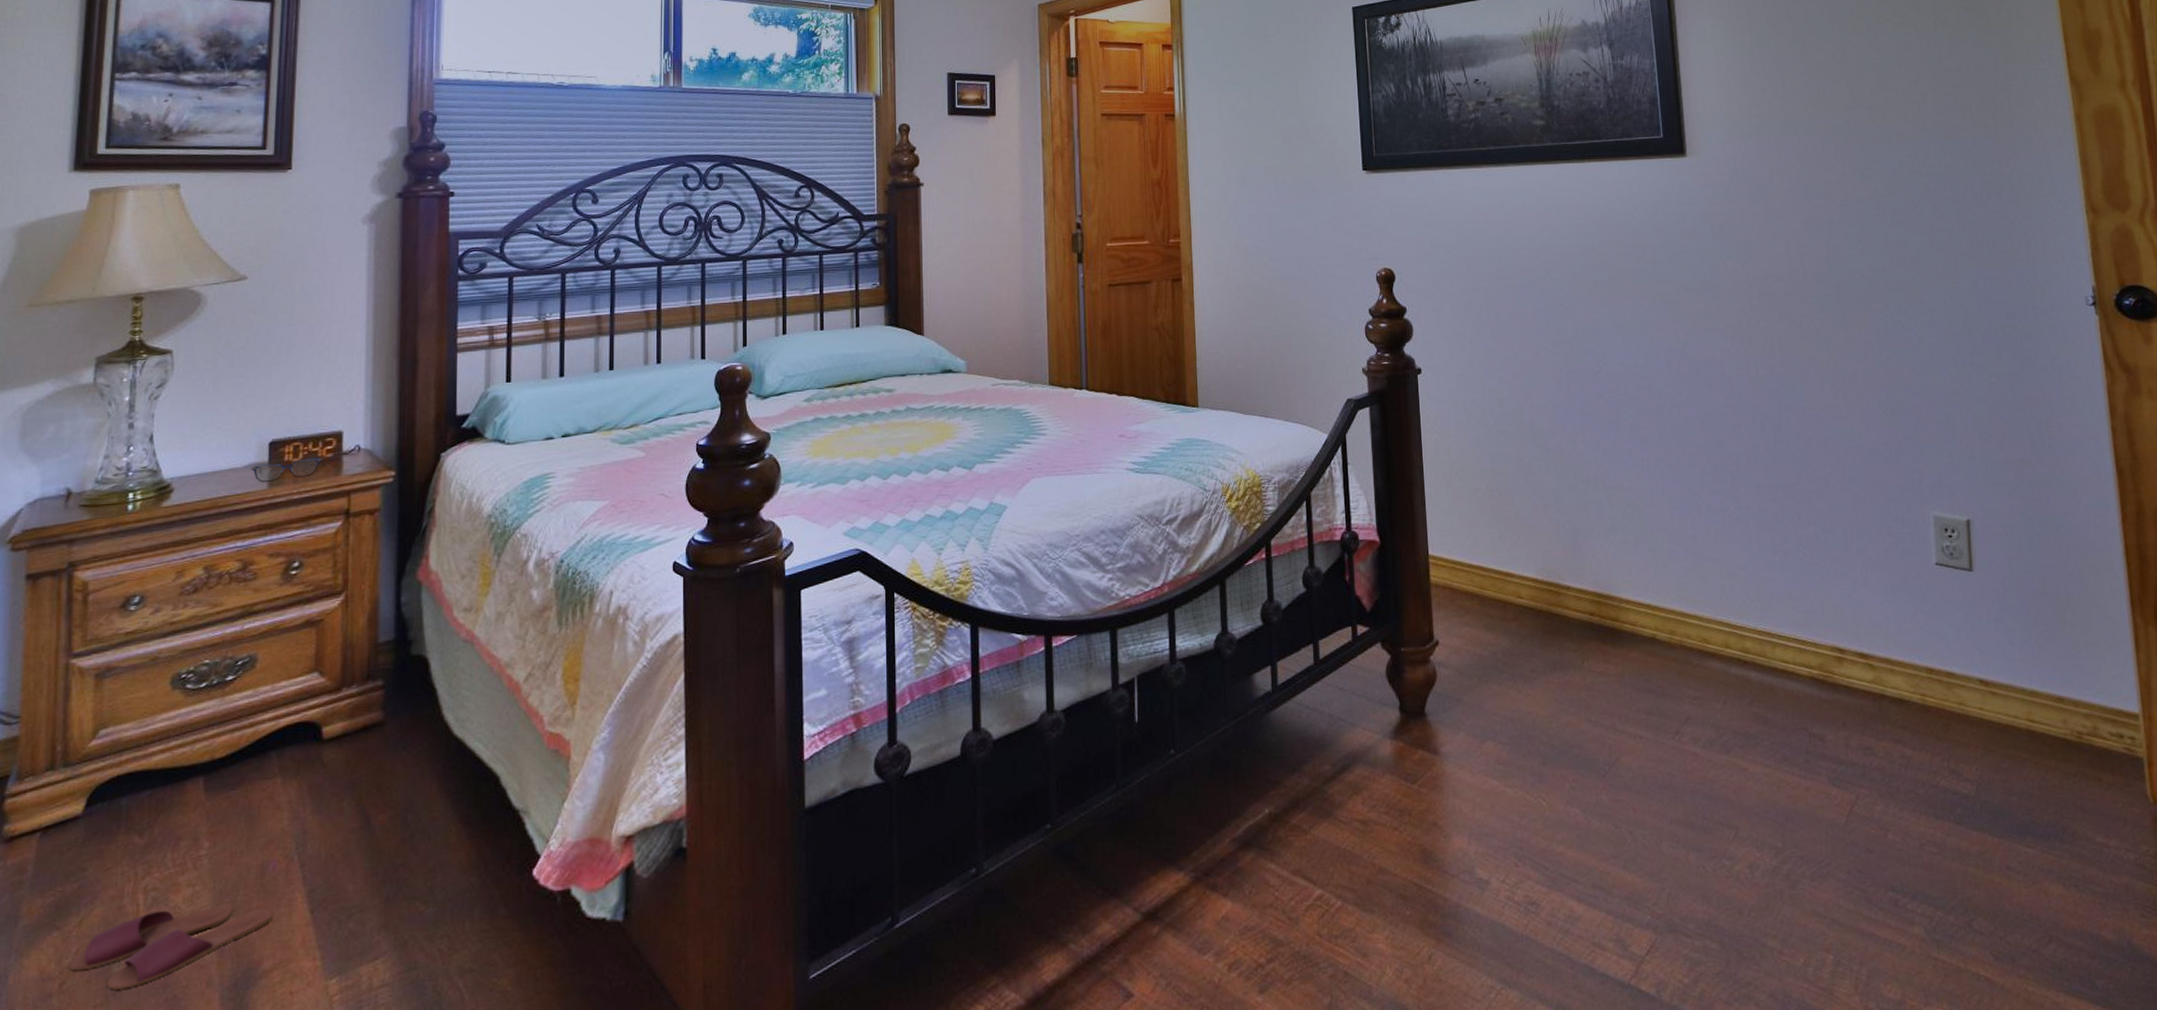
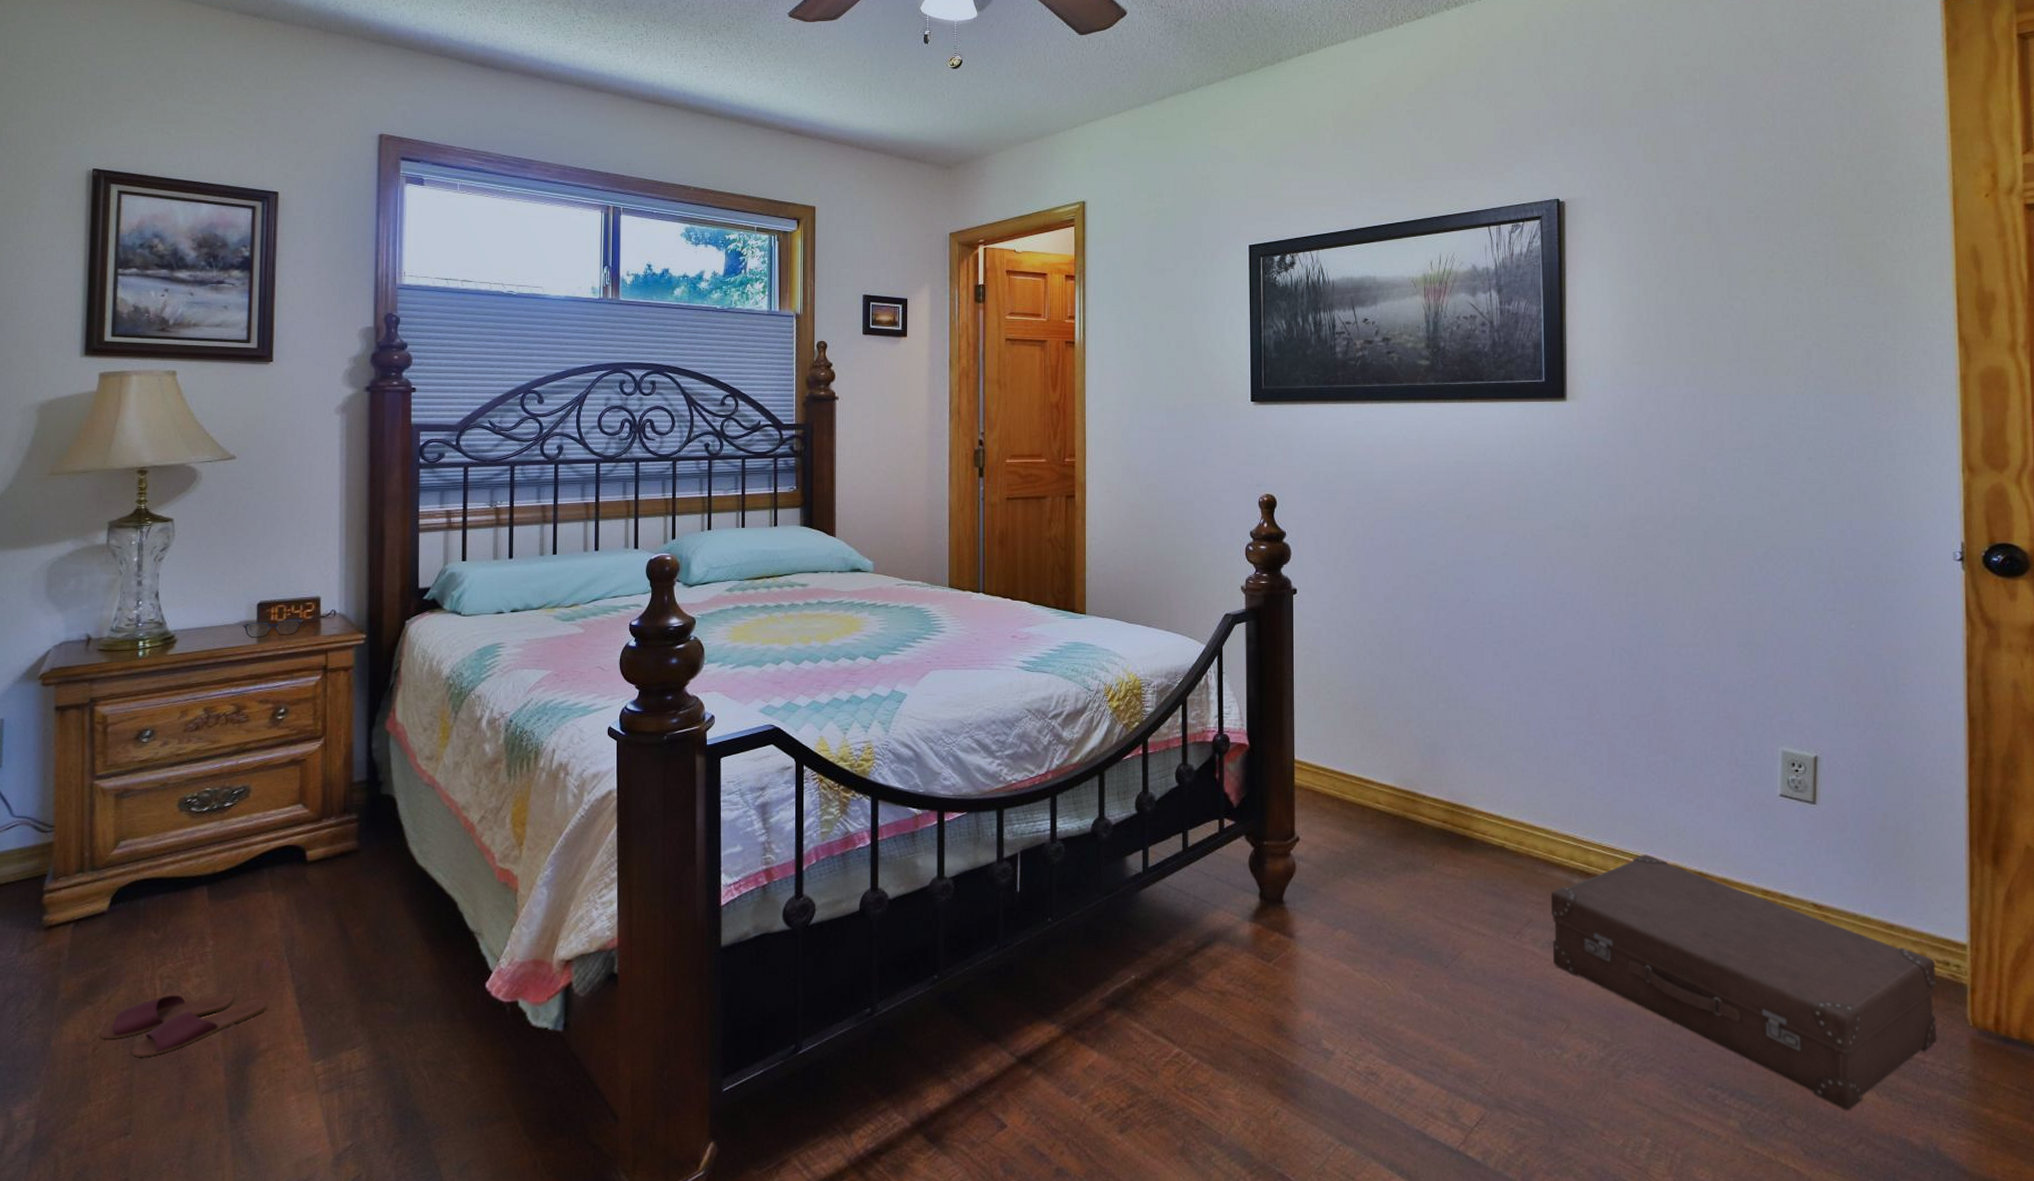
suitcase: none [1707,637,2119,906] -> present [1550,854,1937,1110]

